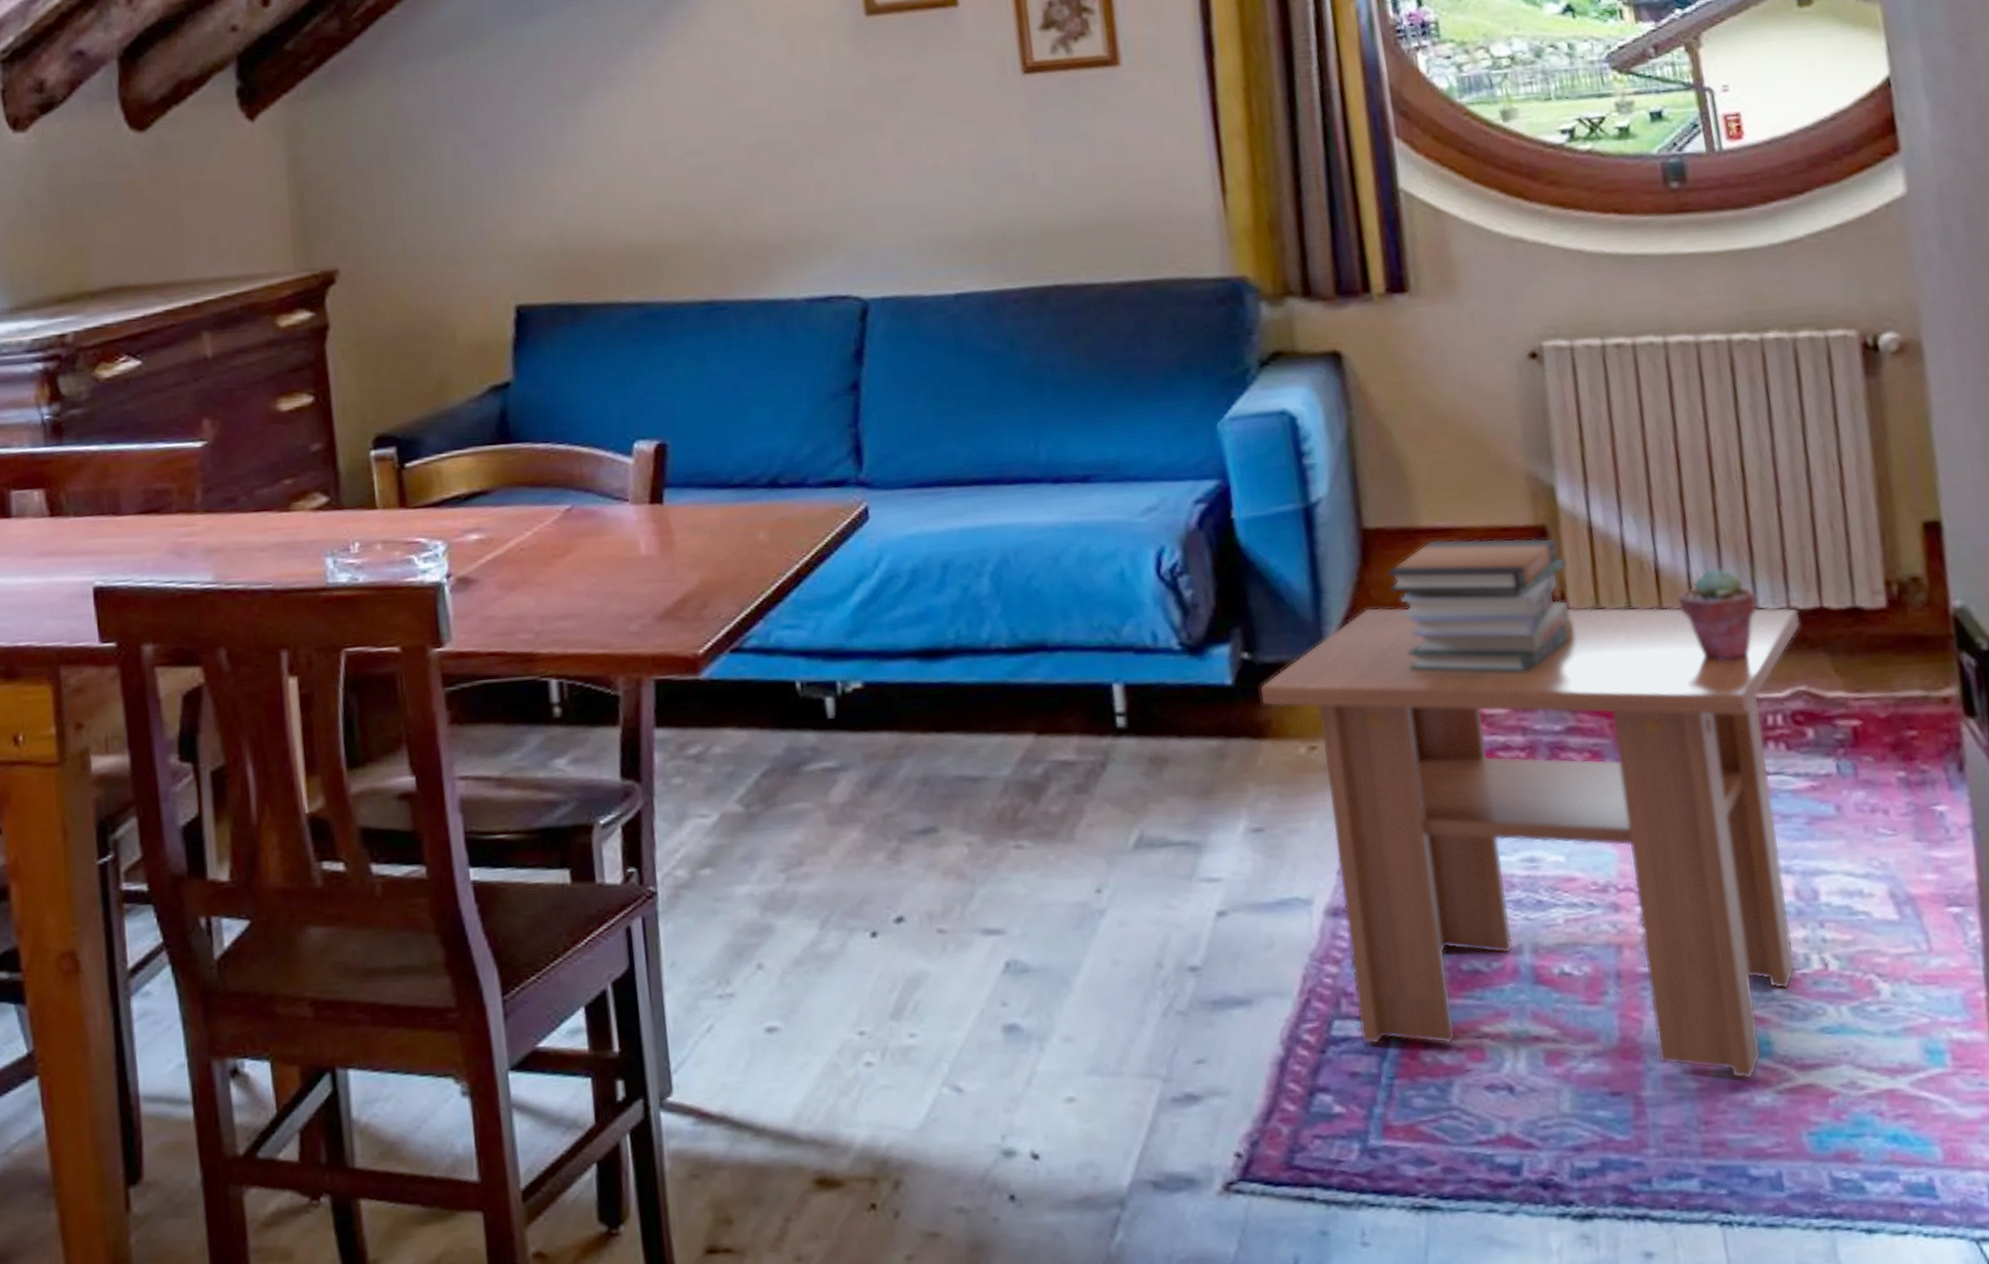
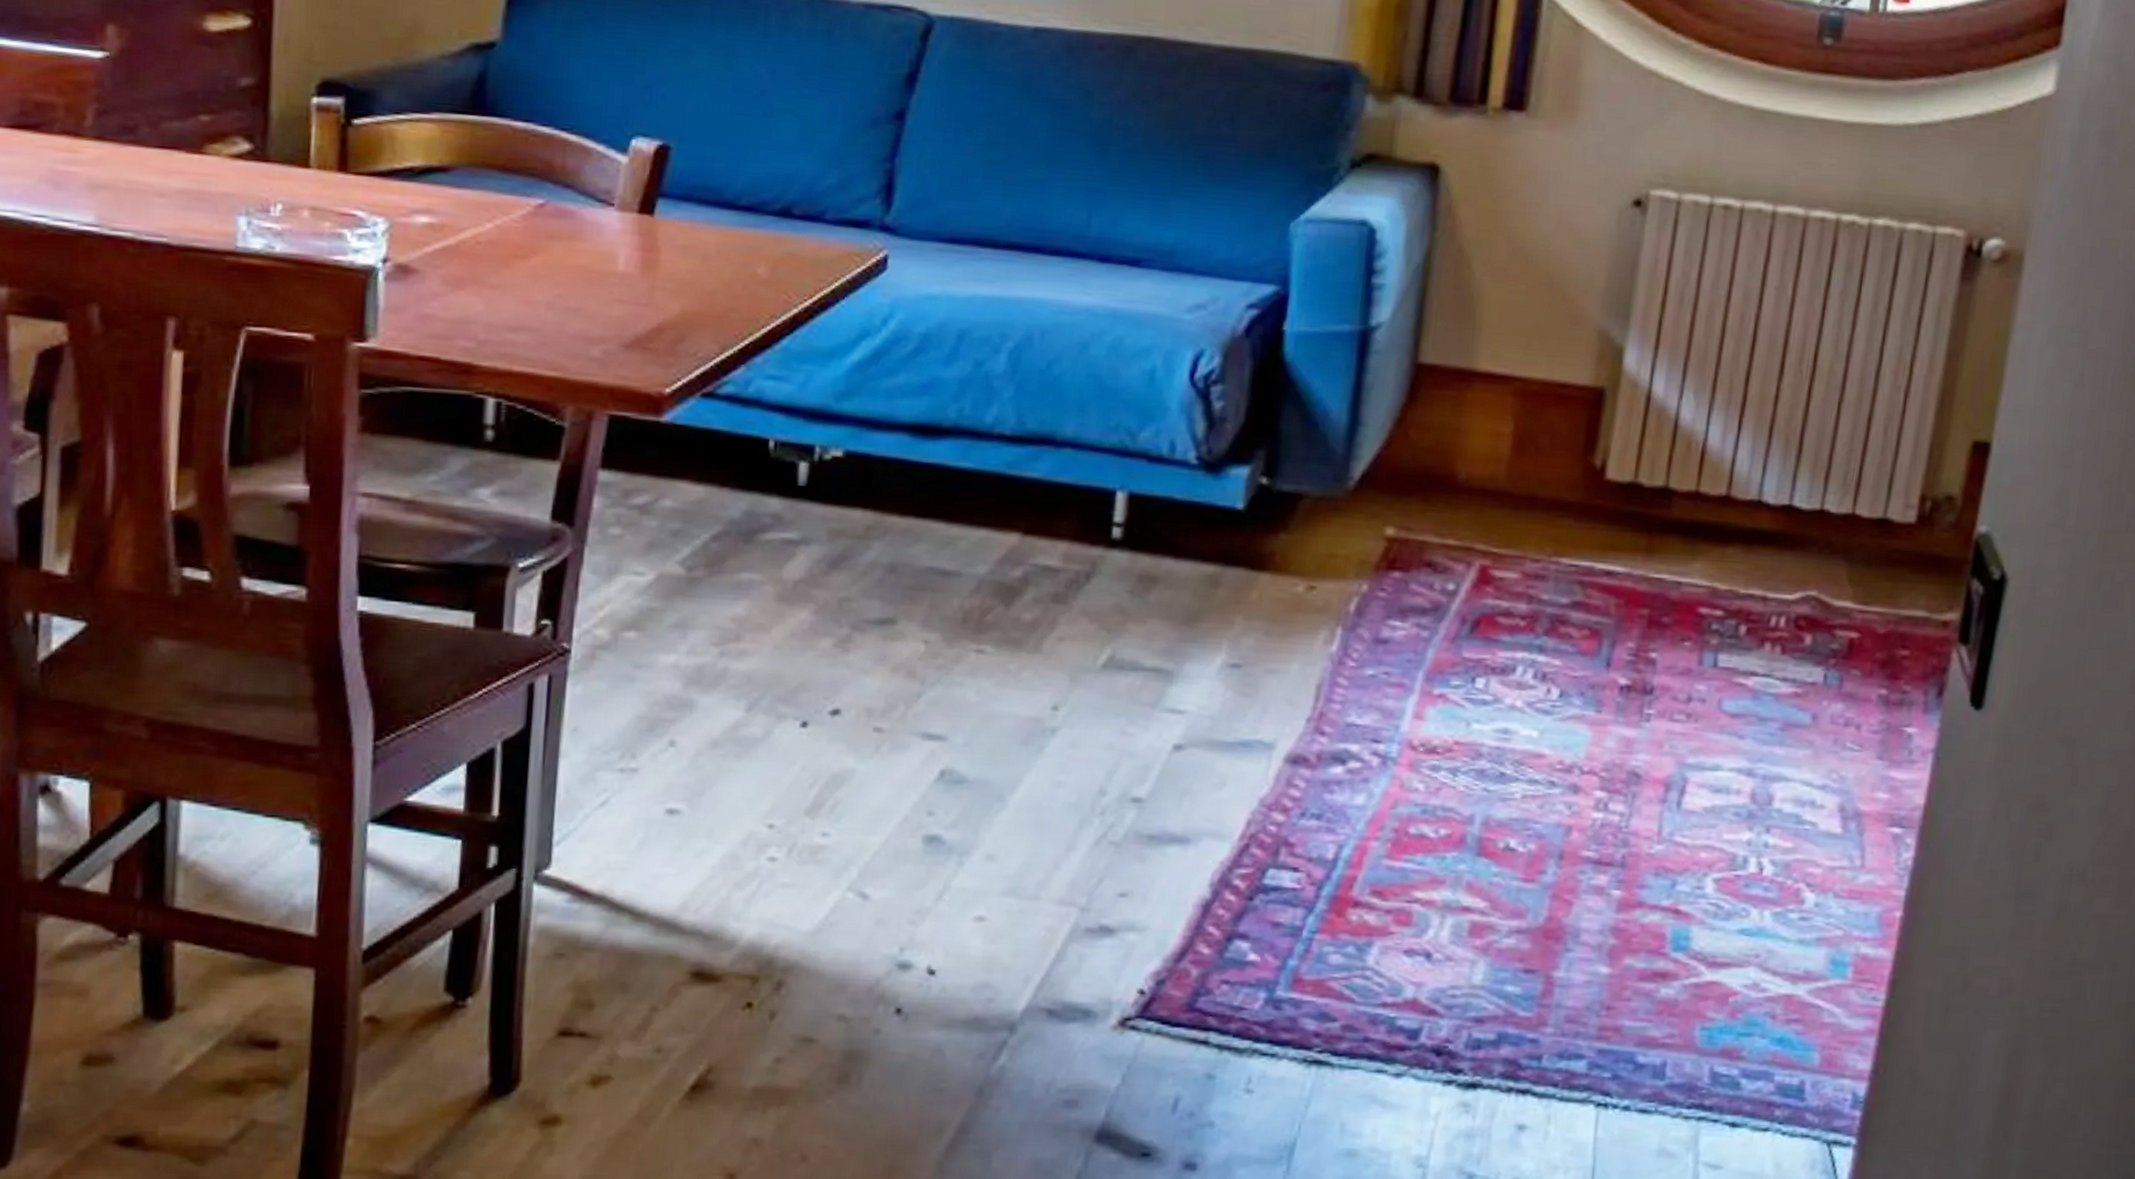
coffee table: present [1259,607,1801,1079] -> none [1269,448,1830,970]
book stack: present [1387,538,1575,673] -> none [1429,386,1618,540]
potted succulent: present [1678,567,1758,661] -> none [1715,457,1794,556]

